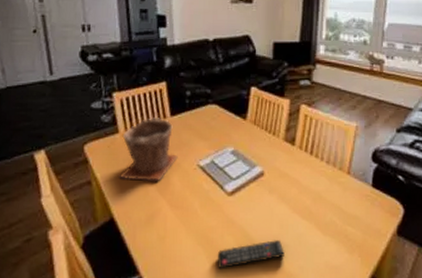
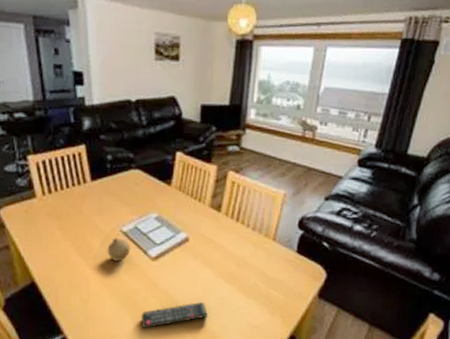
plant pot: present [119,116,178,181] -> none [38,181,100,246]
fruit: none [184,172,208,197] -> present [107,238,131,262]

